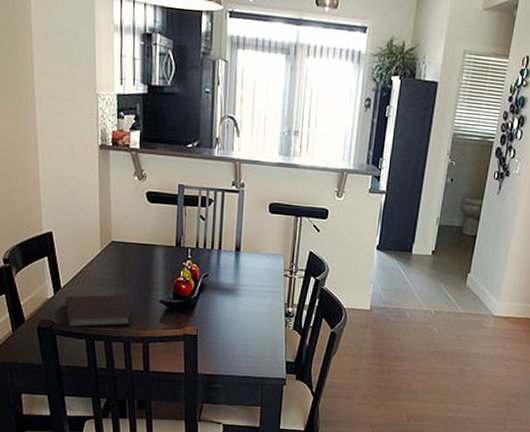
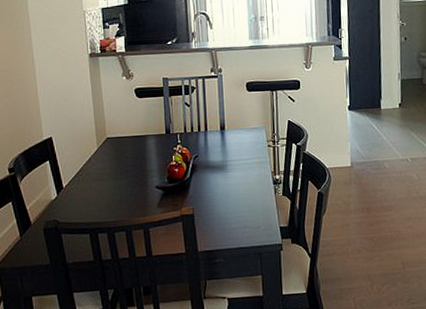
notebook: present [65,294,131,328] -> none [68,186,131,224]

